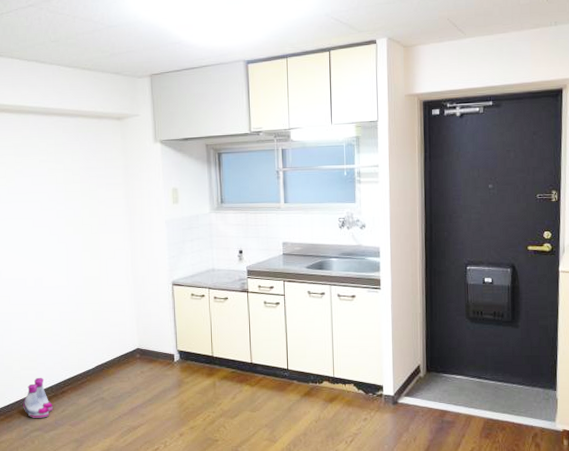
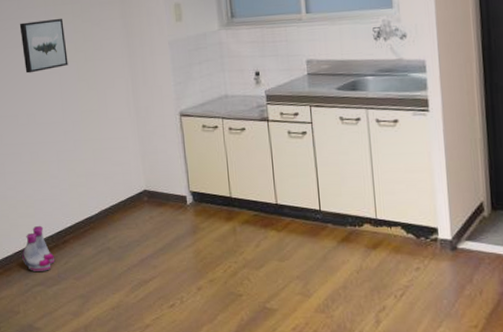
wall art: none [32,195,75,242] -> present [19,18,68,74]

